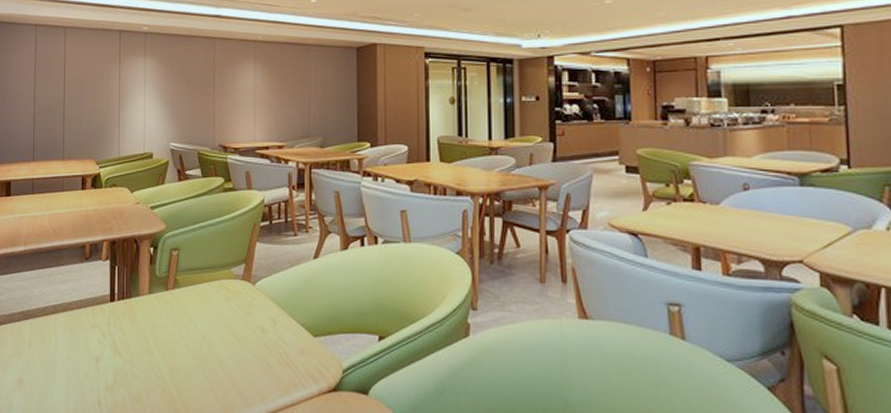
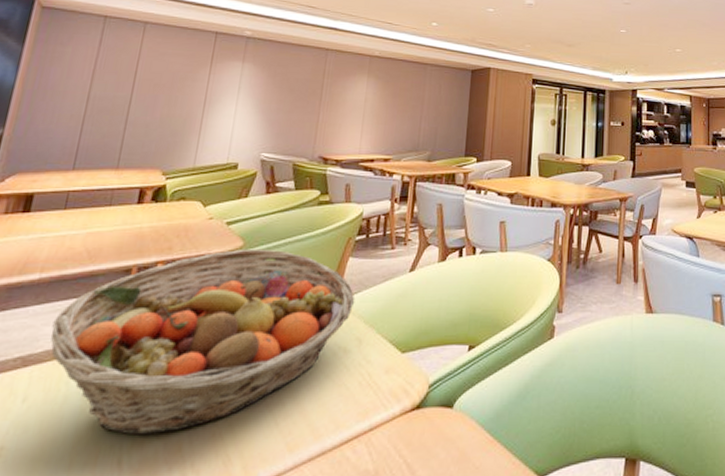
fruit basket: none [39,231,266,385] -> present [51,248,355,435]

